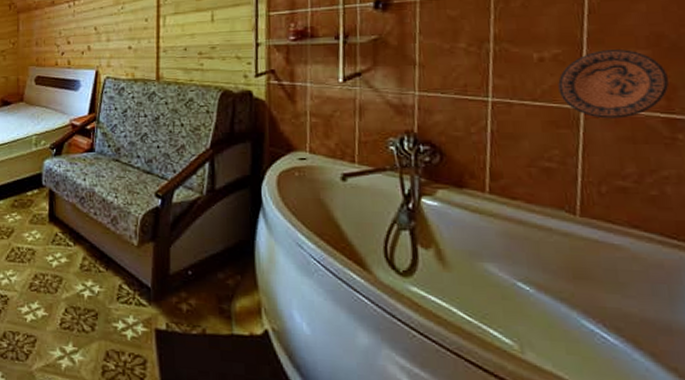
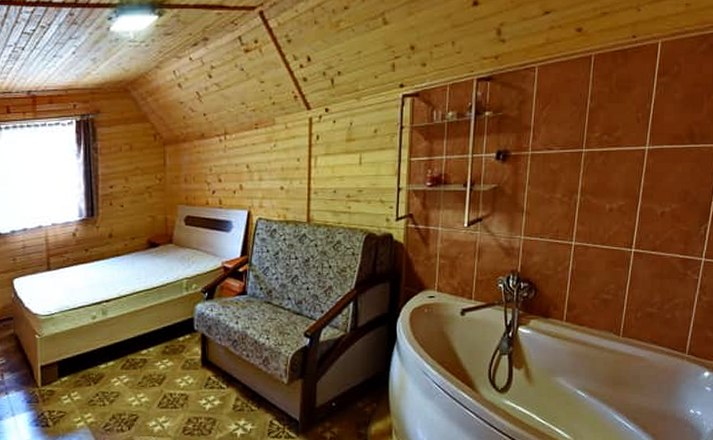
decorative plate: present [558,49,670,119] -> none [620,203,688,259]

